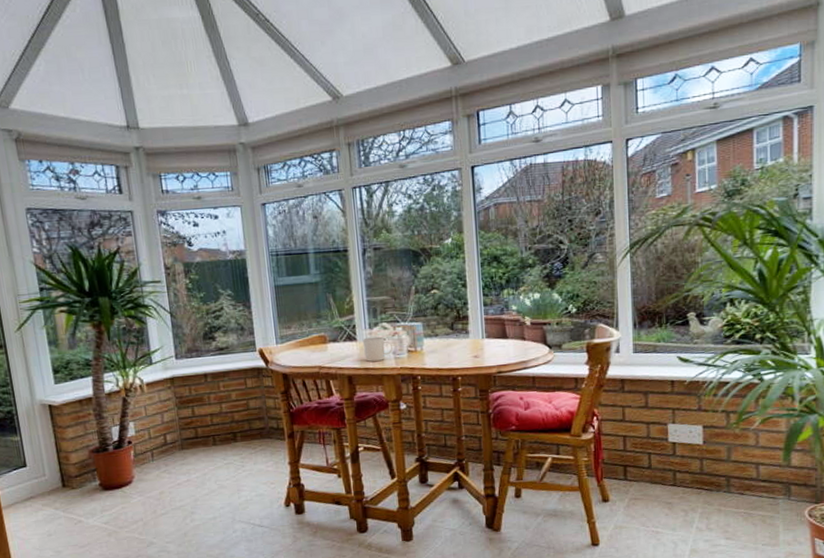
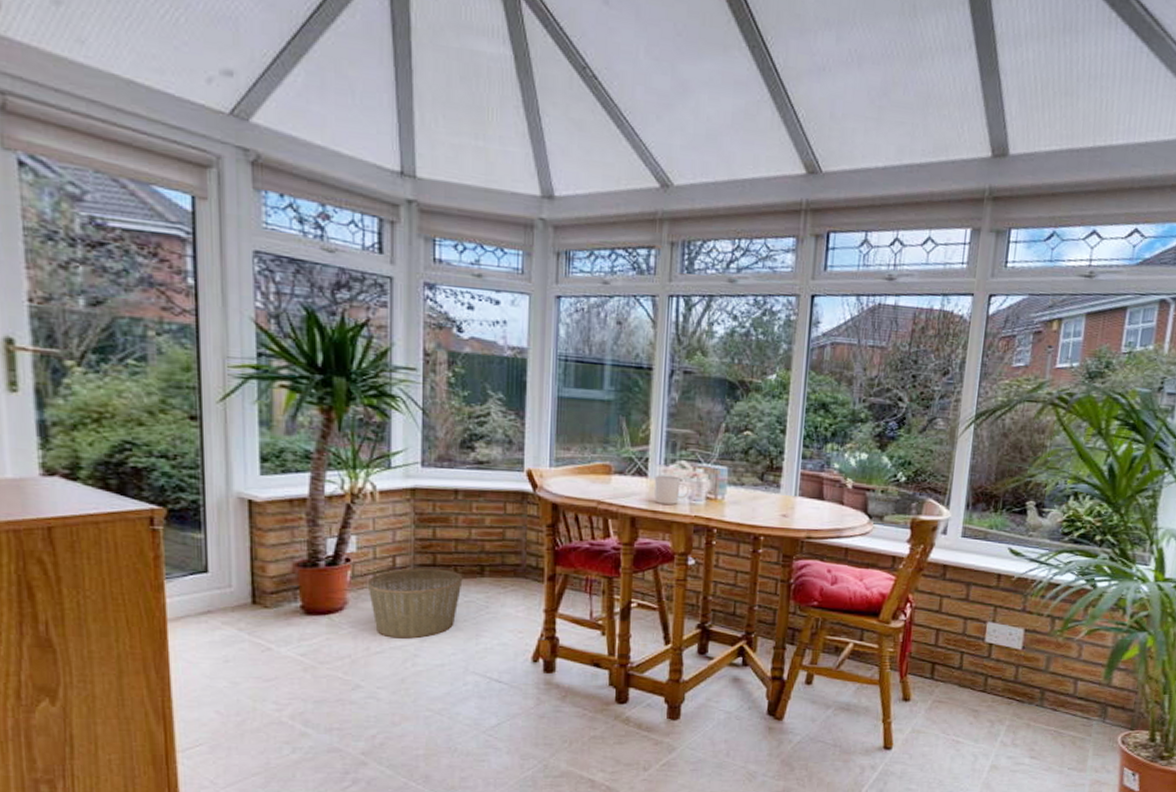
basket: none [147,439,221,501] -> present [367,567,463,639]

